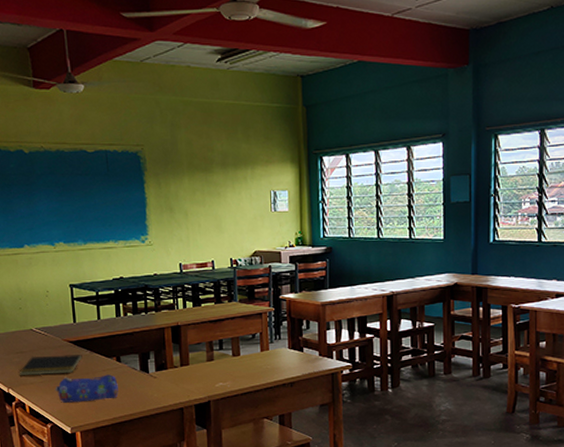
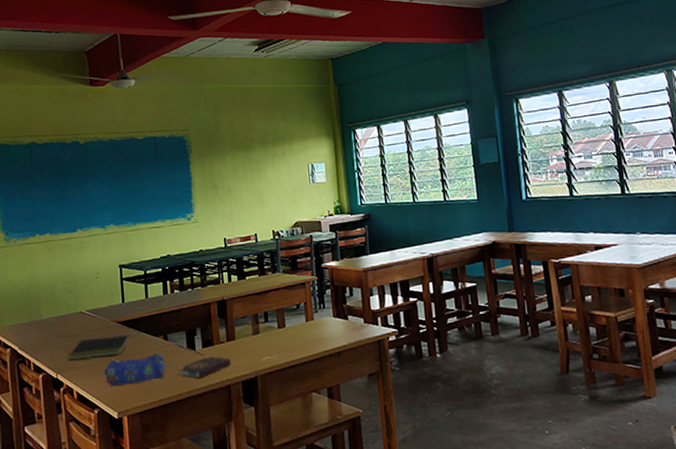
book: none [129,379,185,401] -> present [176,356,231,379]

